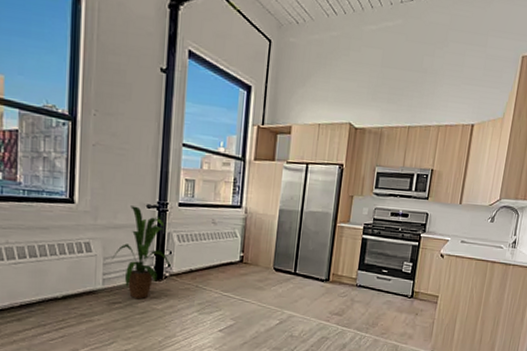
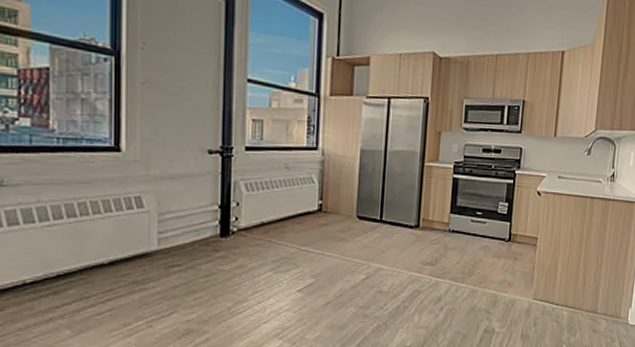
house plant: present [110,206,175,299] -> none [166,152,243,260]

